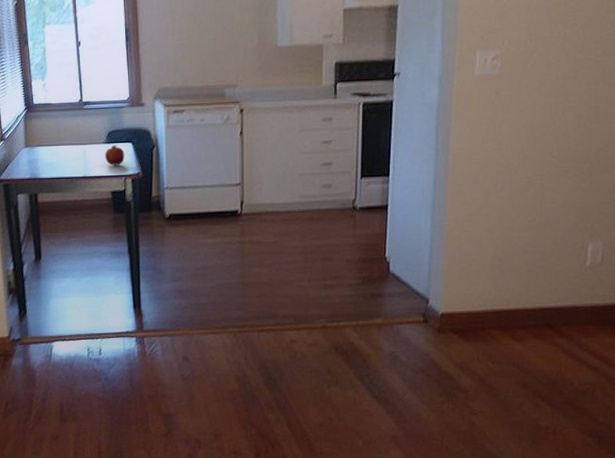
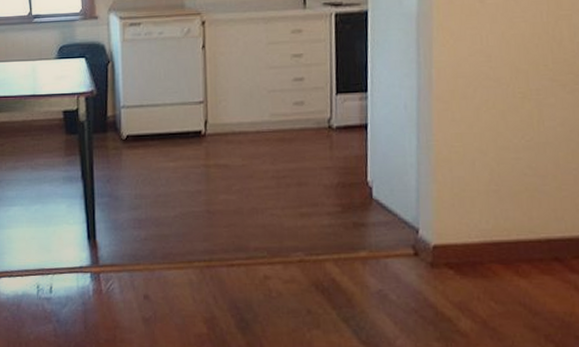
fruit: present [105,145,125,165] -> none [56,61,77,83]

